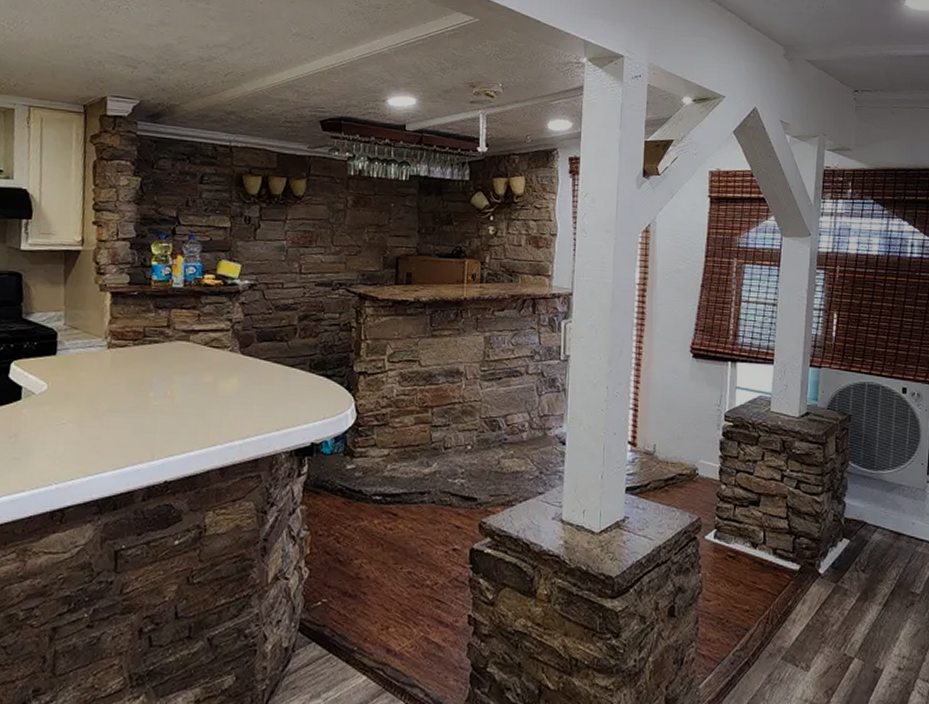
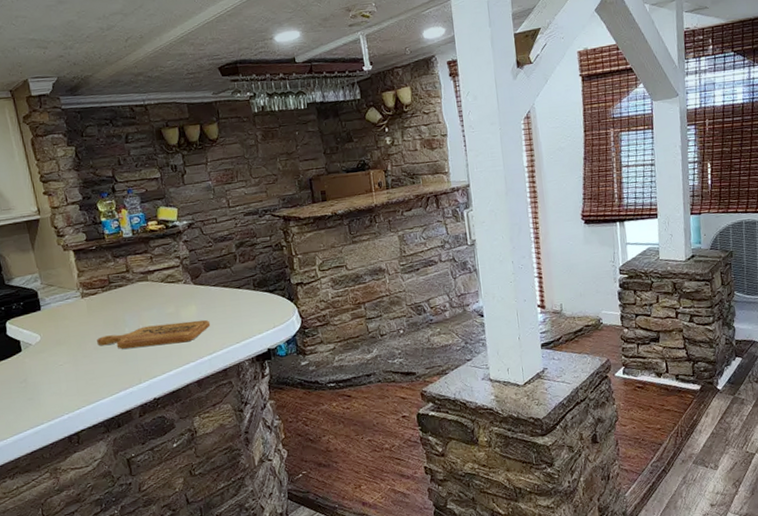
cutting board: none [113,393,251,420] -> present [97,319,211,349]

